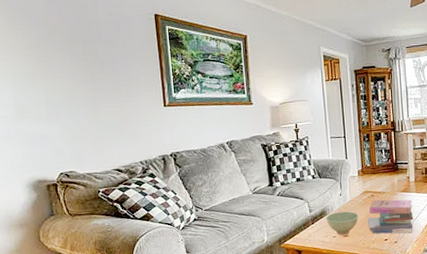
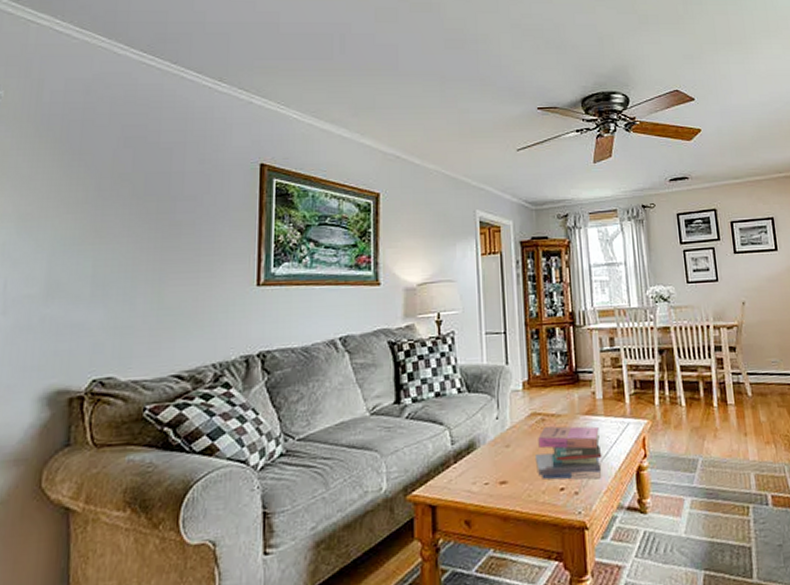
bowl: present [325,211,359,236] -> none [474,443,523,482]

